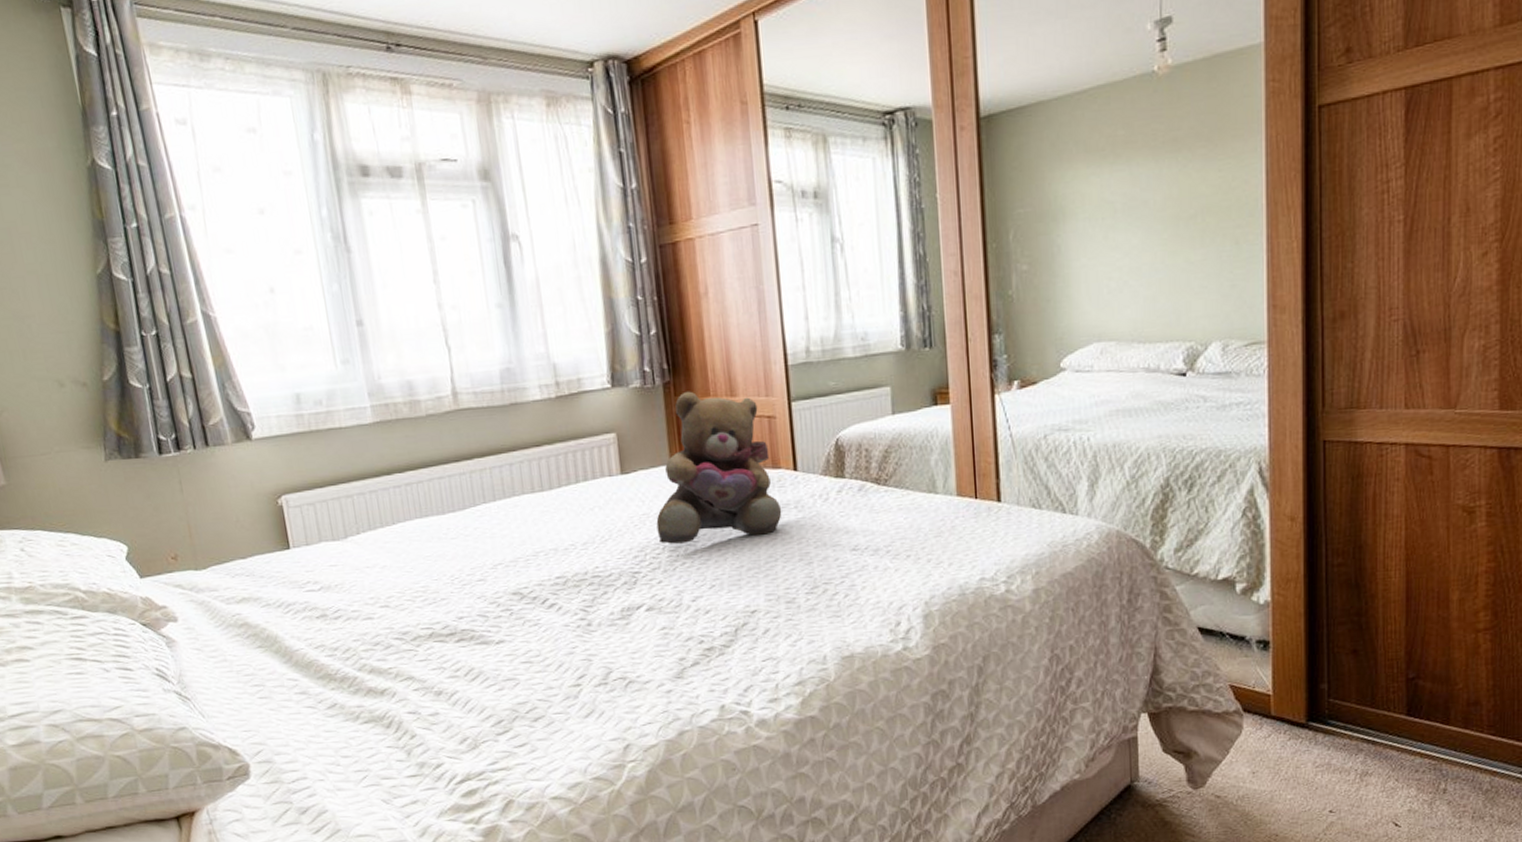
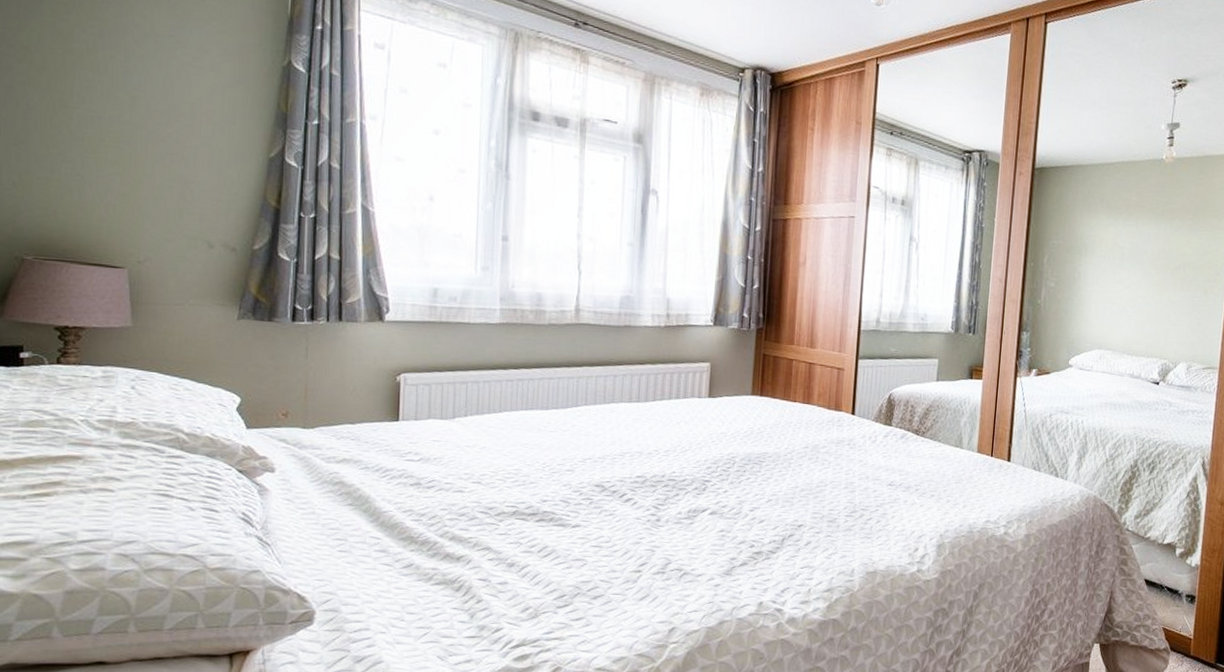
teddy bear: present [656,391,782,544] -> none [730,338,837,463]

